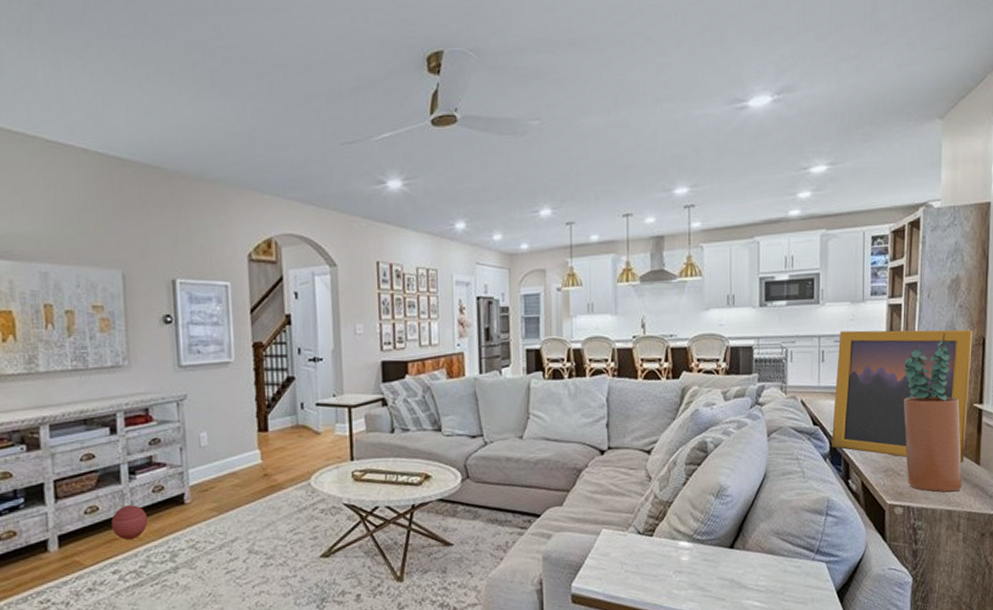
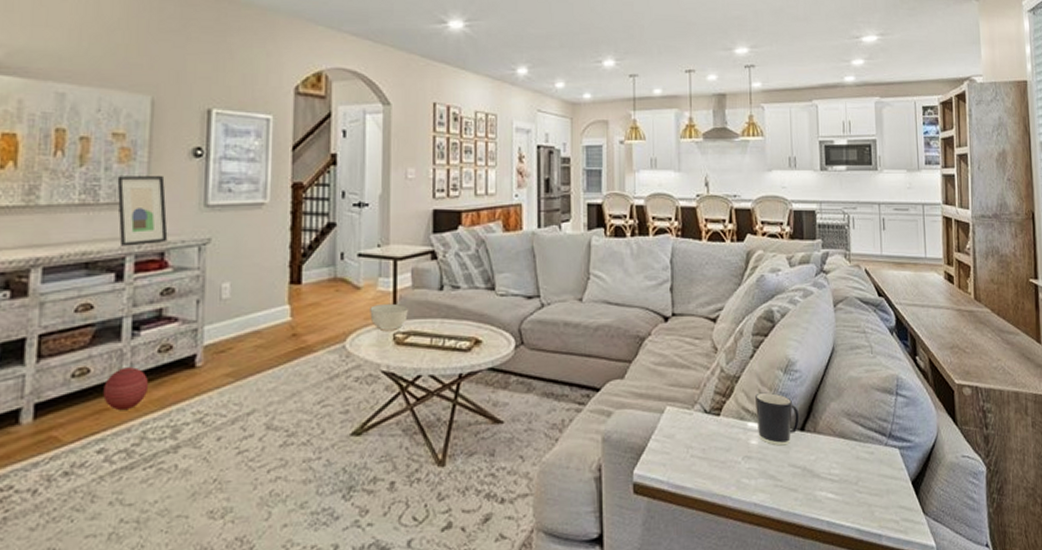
picture frame: none [101,341,150,405] -> present [117,175,168,247]
bowl: none [330,445,365,470] -> present [370,303,409,332]
mug: none [686,515,729,562] -> present [754,392,799,446]
picture frame: present [832,329,973,464] -> none [897,199,1026,342]
vase: present [903,333,962,493] -> none [962,205,1026,373]

